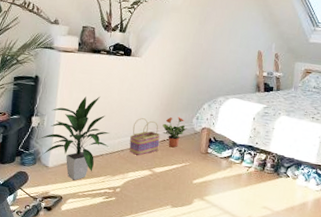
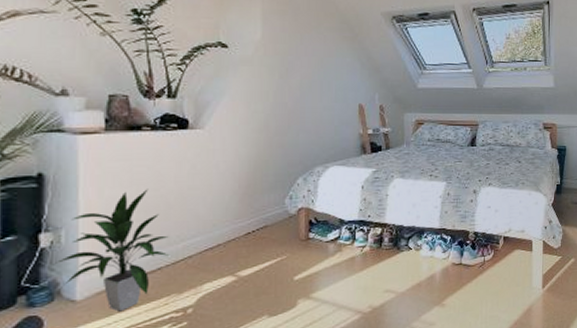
basket: present [129,118,160,156] -> none [198,209,243,259]
potted plant: present [162,116,188,148] -> none [244,199,279,241]

